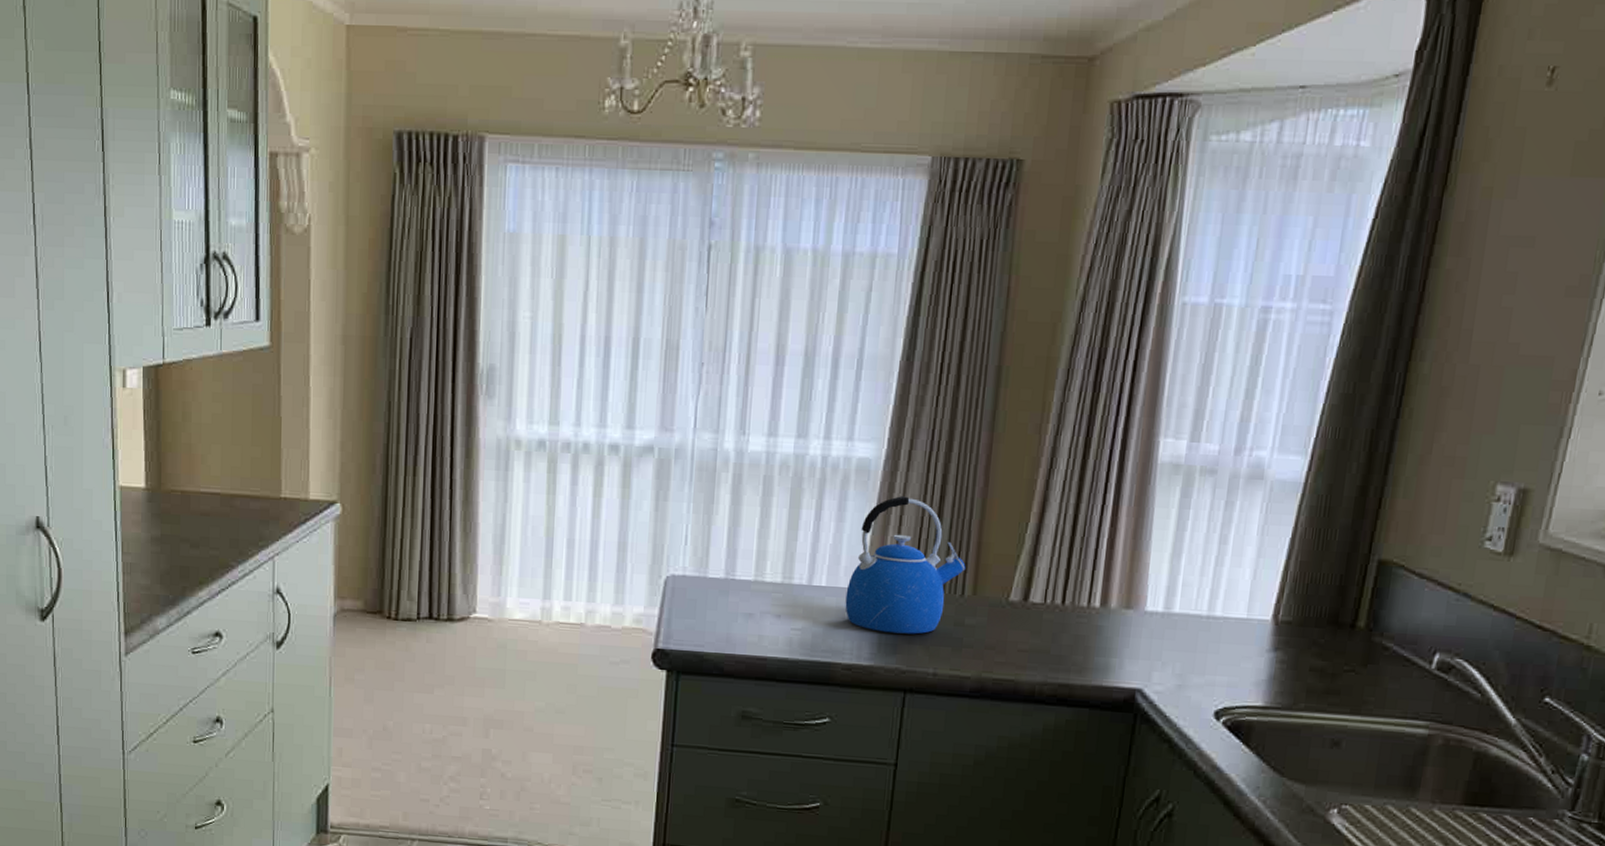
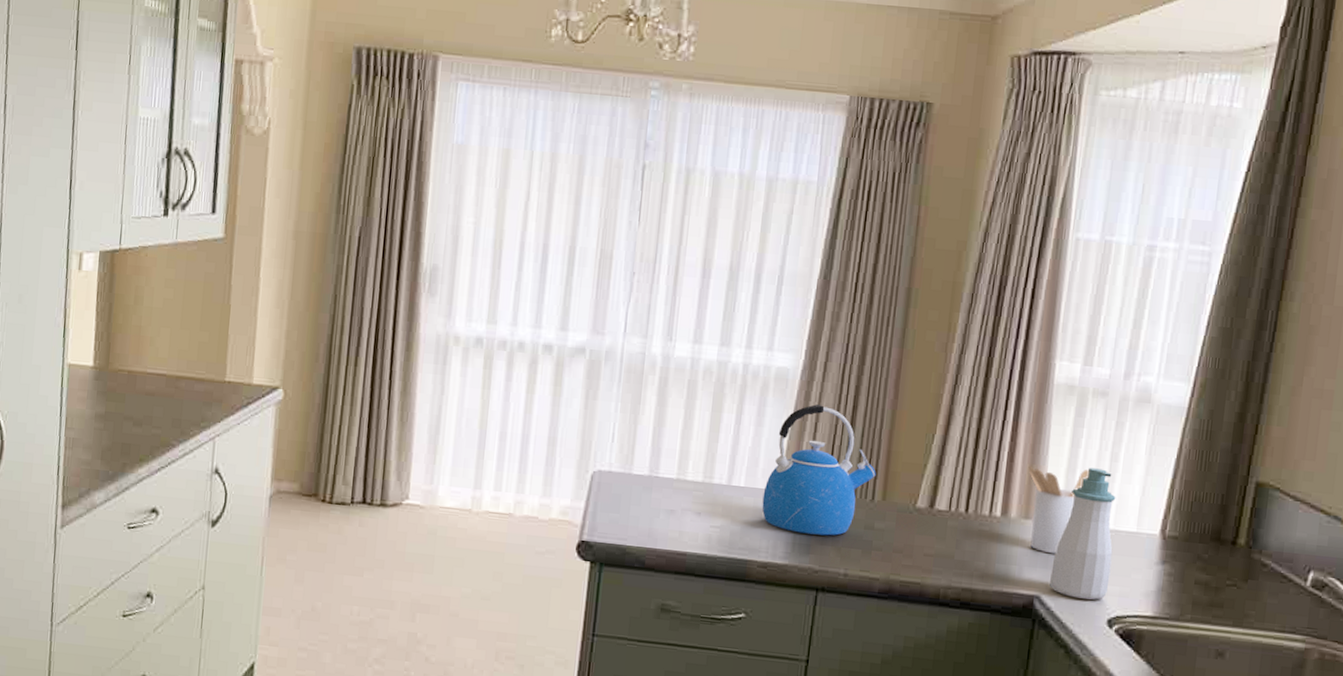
utensil holder: none [1129,553,1195,645] -> present [1028,467,1089,554]
soap bottle: none [1152,552,1225,691] -> present [1049,468,1116,600]

